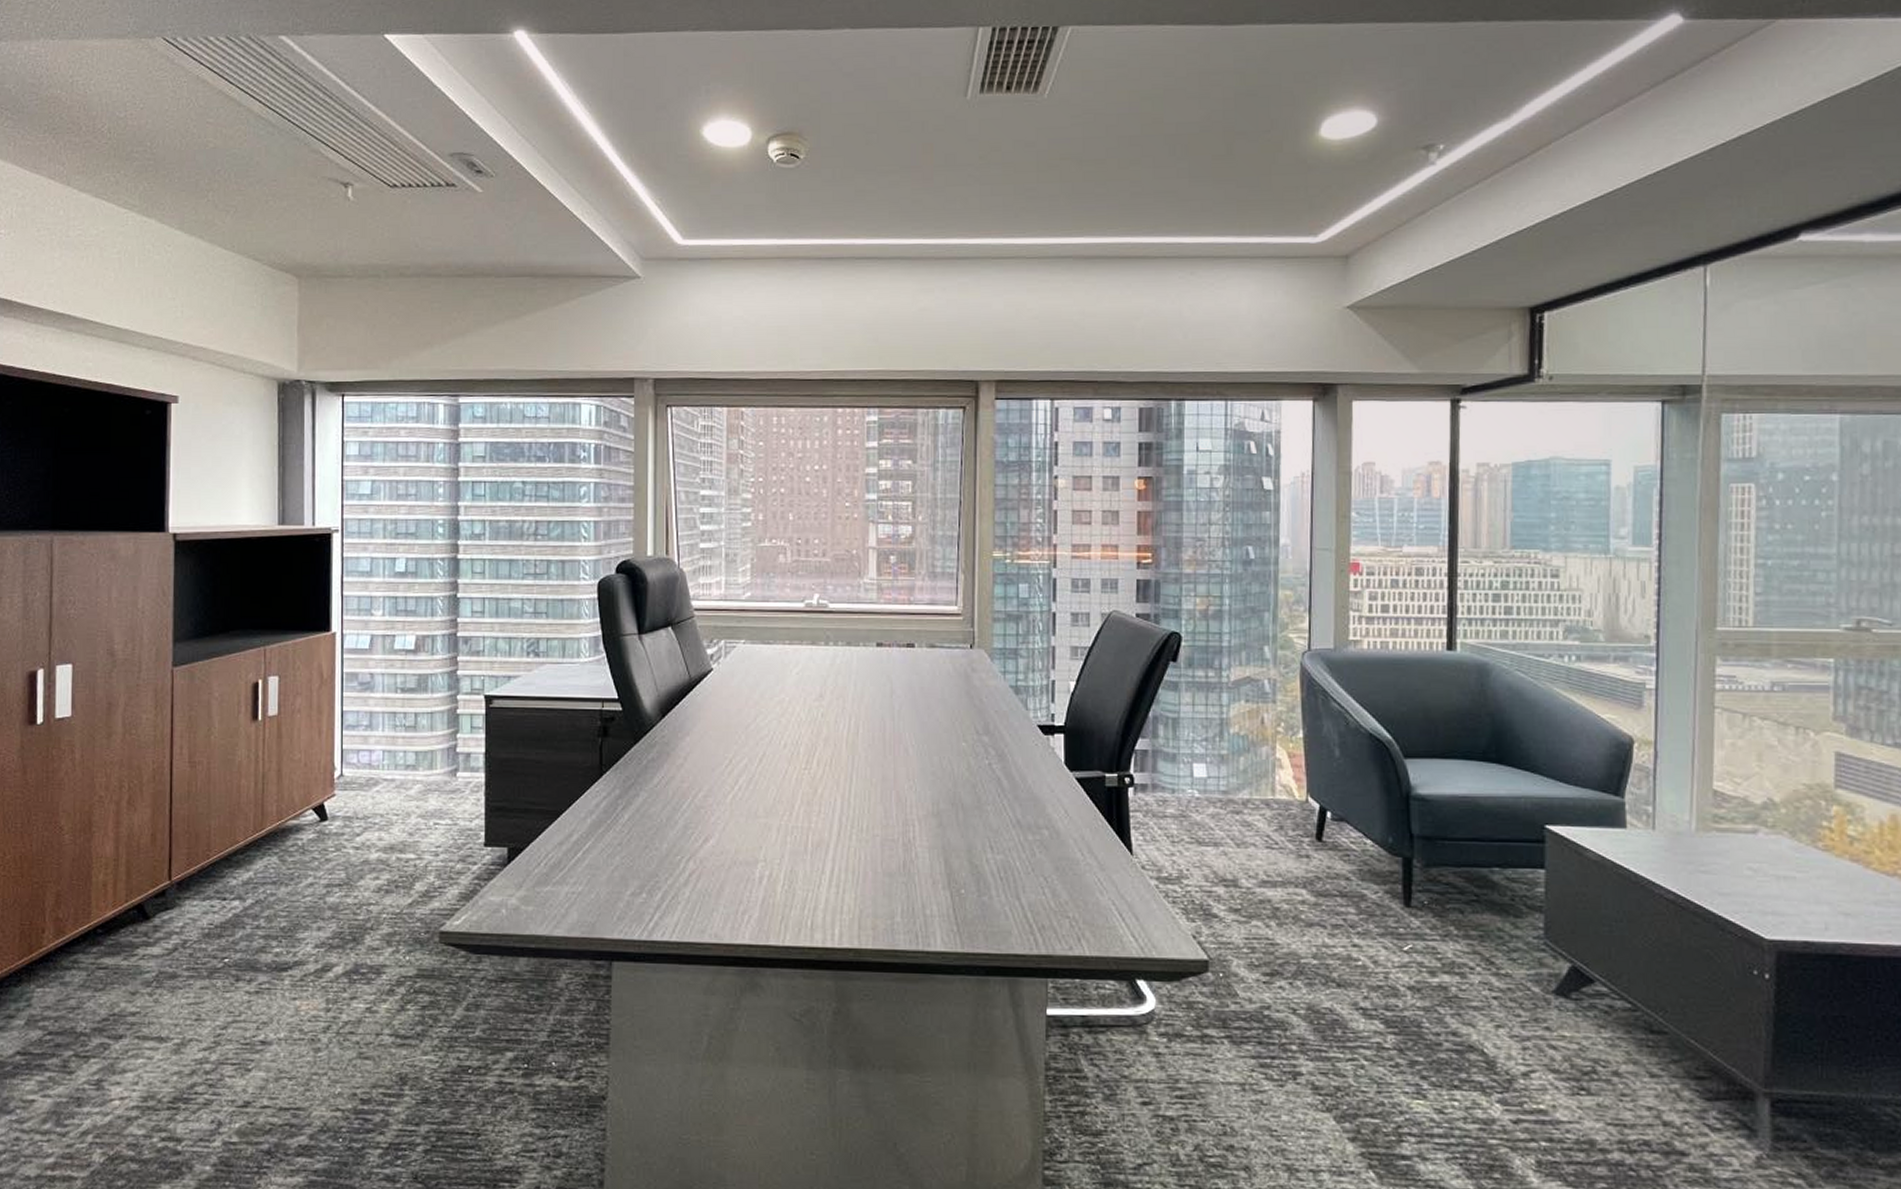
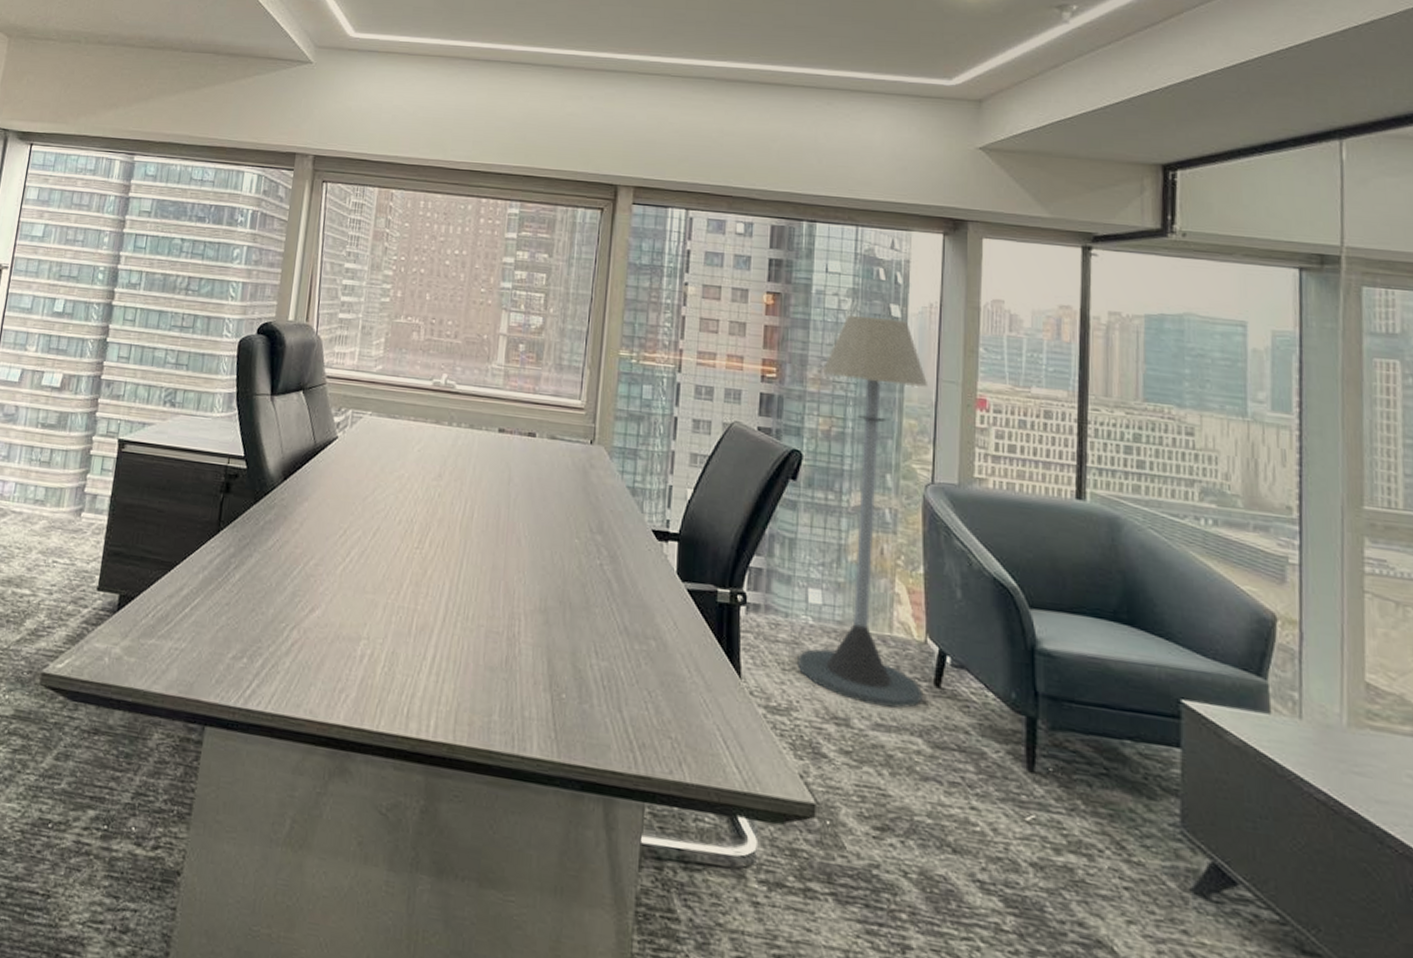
floor lamp: none [1186,491,1305,864] -> present [797,315,927,709]

